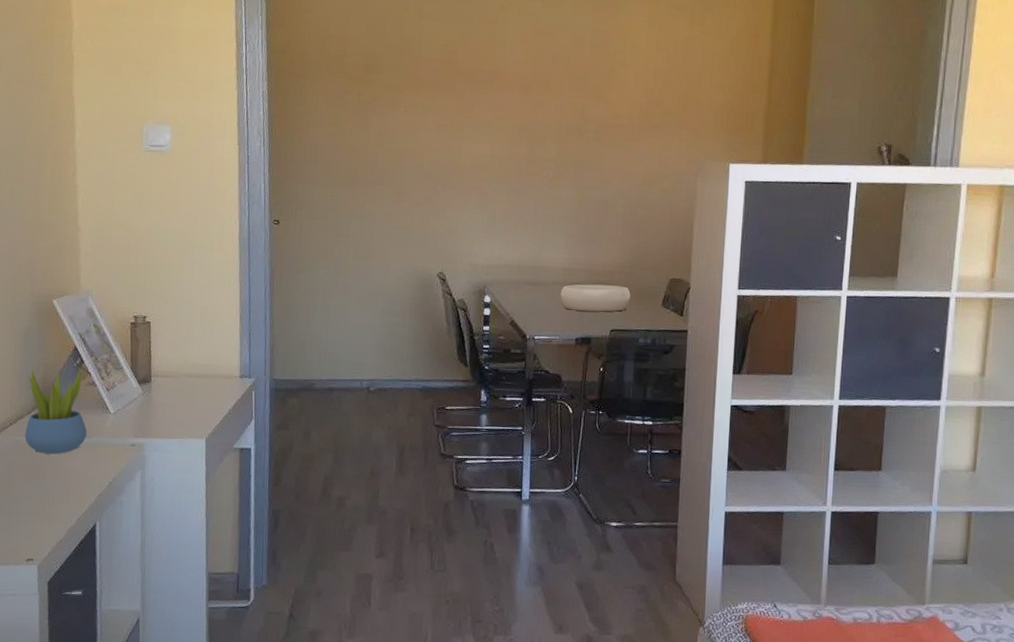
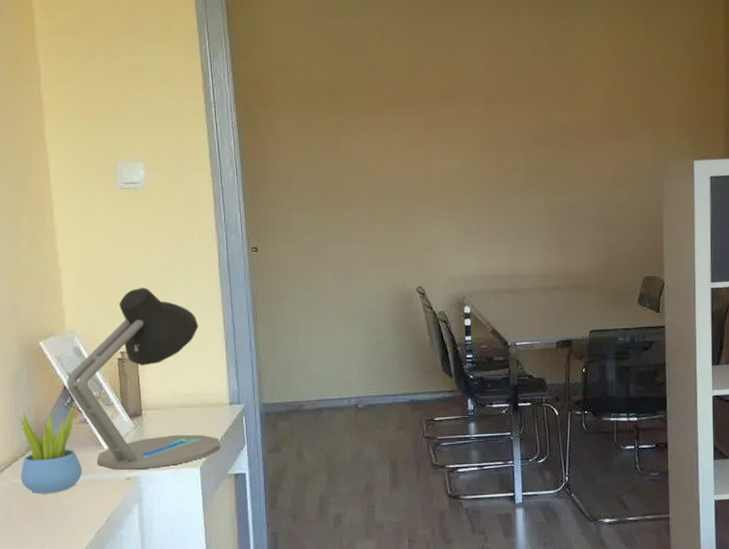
desk lamp: none [78,253,228,437] -> present [67,288,221,470]
bowl: present [560,284,631,312] -> none [538,287,607,315]

